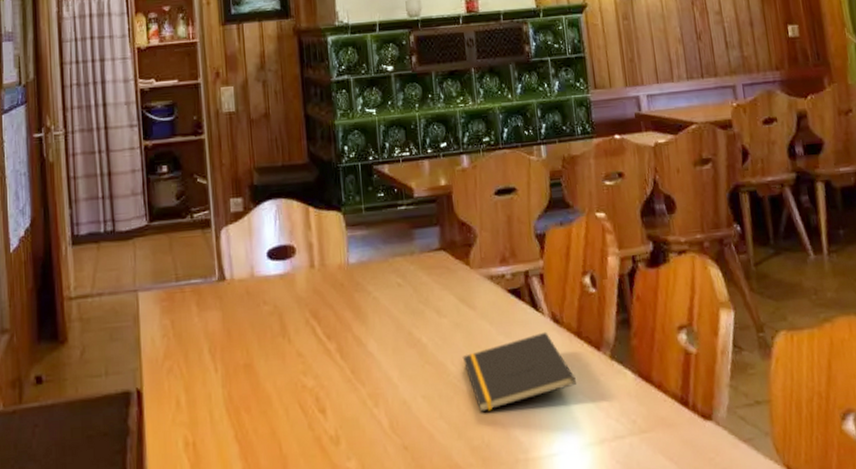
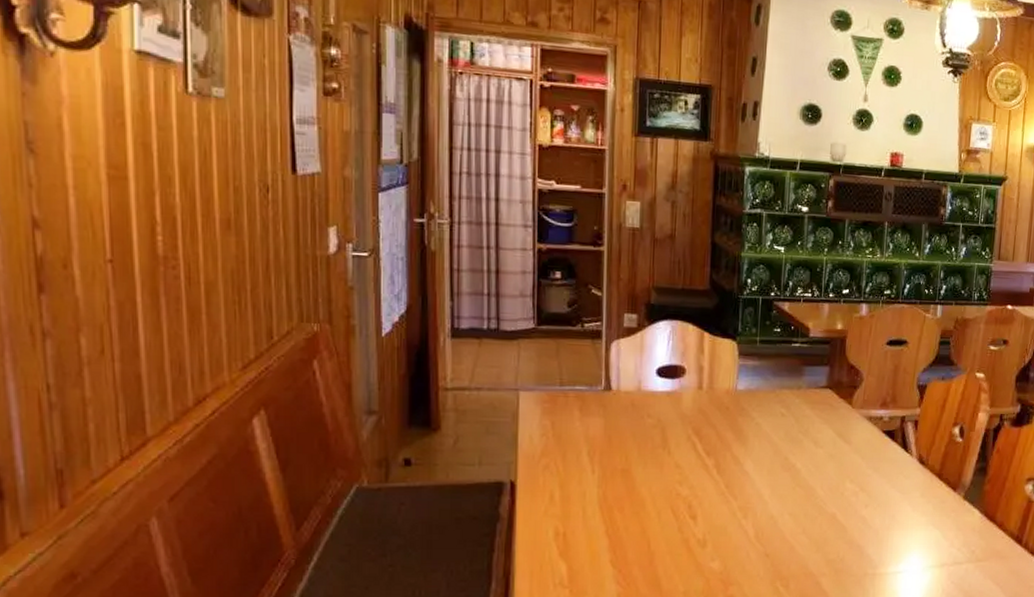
notepad: present [462,331,576,413] -> none [831,470,930,533]

